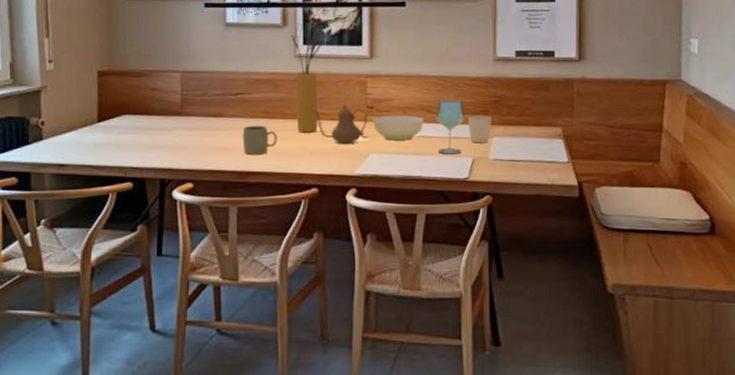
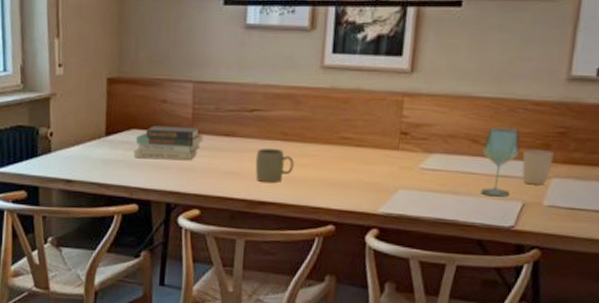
books: none [126,111,193,141] -> present [133,126,204,160]
vase: present [291,19,328,133] -> none [317,21,364,161]
teapot: present [311,104,368,144] -> none [335,128,400,176]
bowl: present [372,115,425,141] -> none [405,144,469,176]

